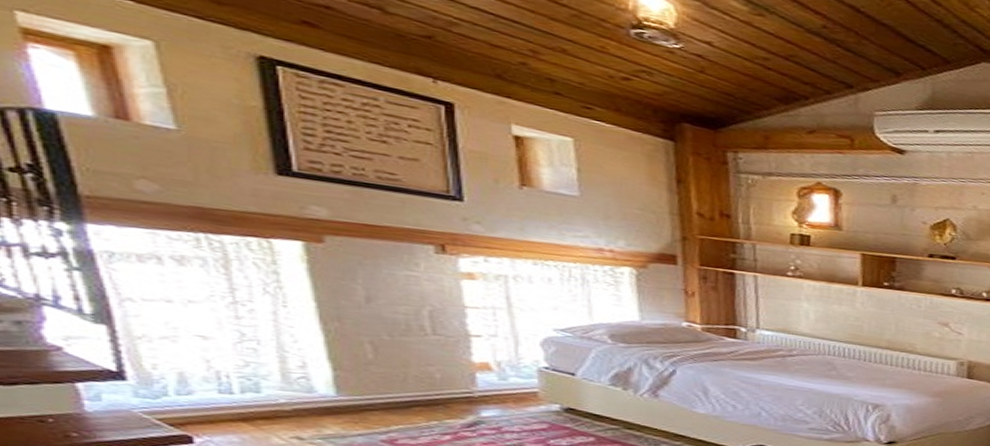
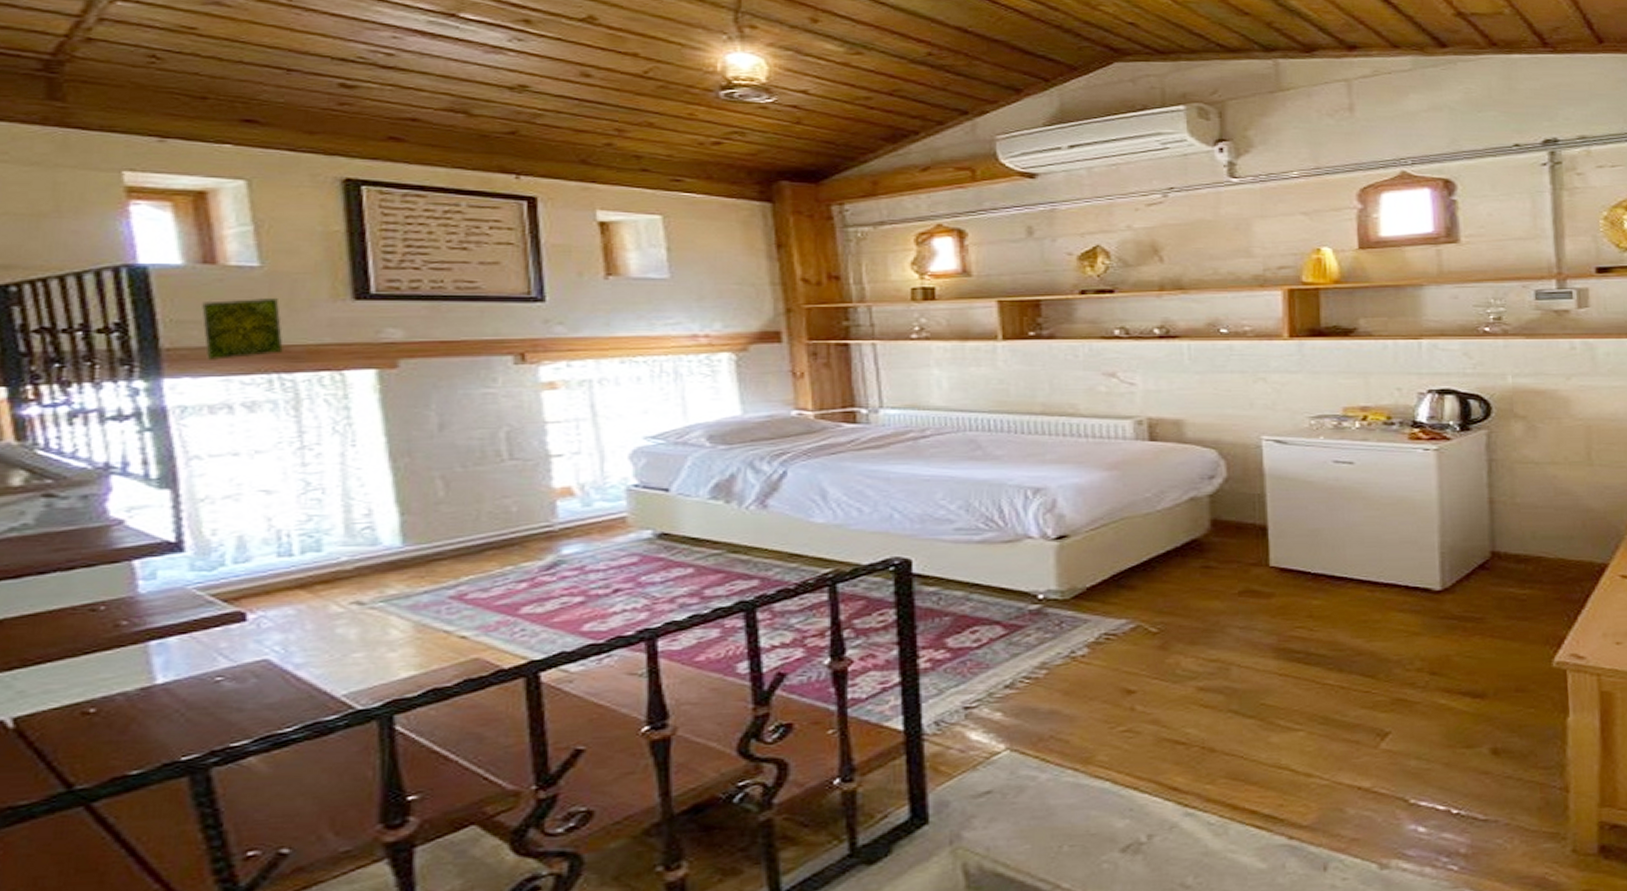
decorative tile: none [119,155,209,216] -> present [202,297,285,360]

